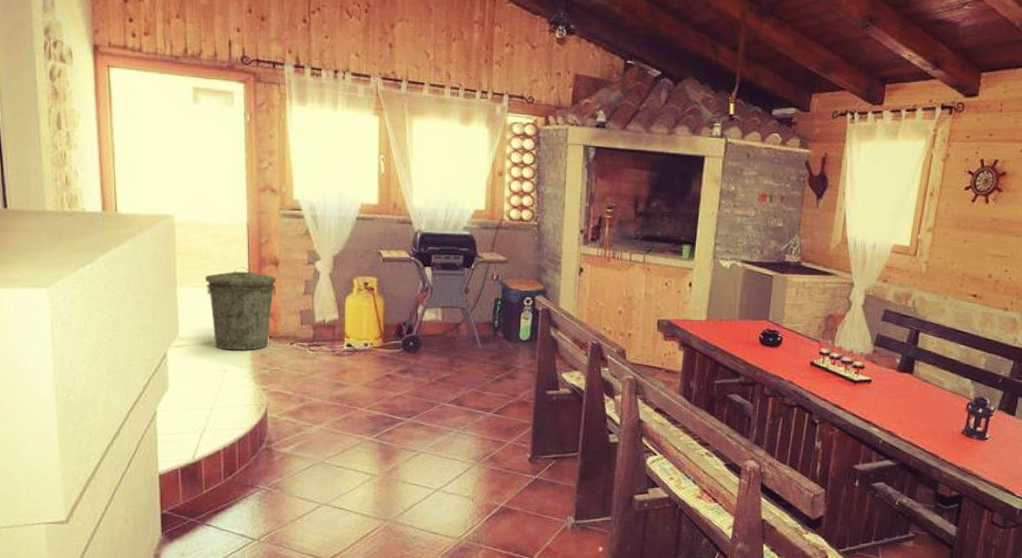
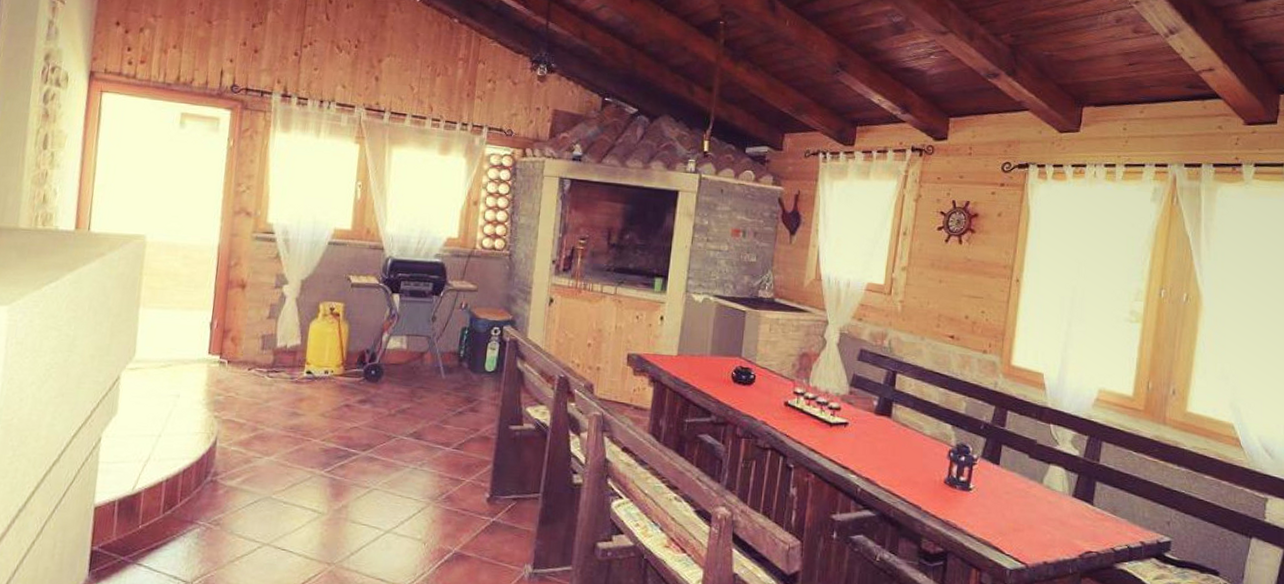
trash can: present [205,266,276,351] -> none [169,288,241,375]

